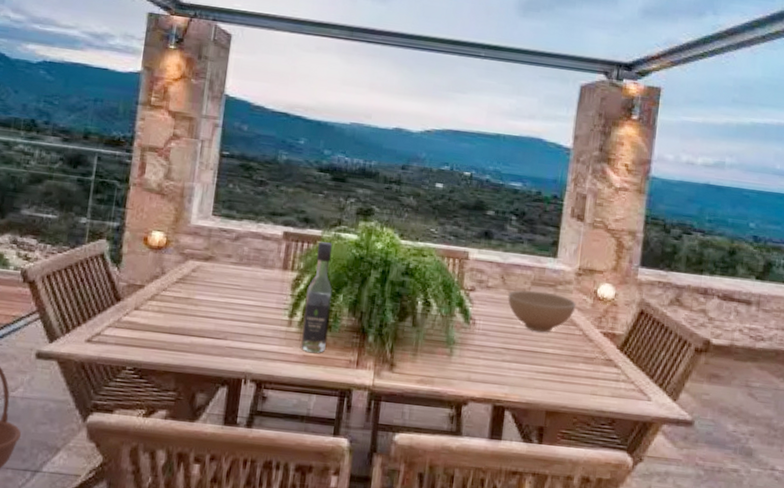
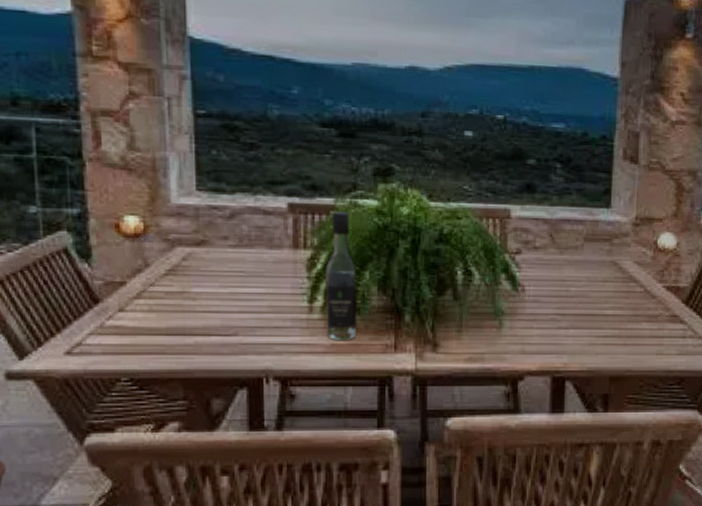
bowl: present [507,290,577,333] -> none [558,247,636,293]

